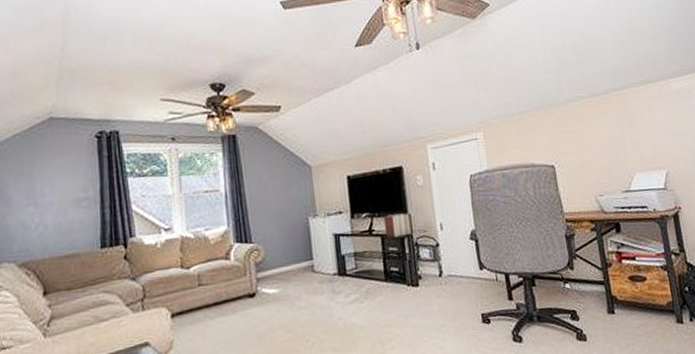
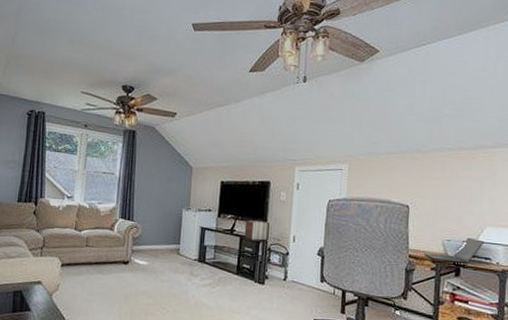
laptop: none [580,188,637,221] -> present [424,237,485,264]

